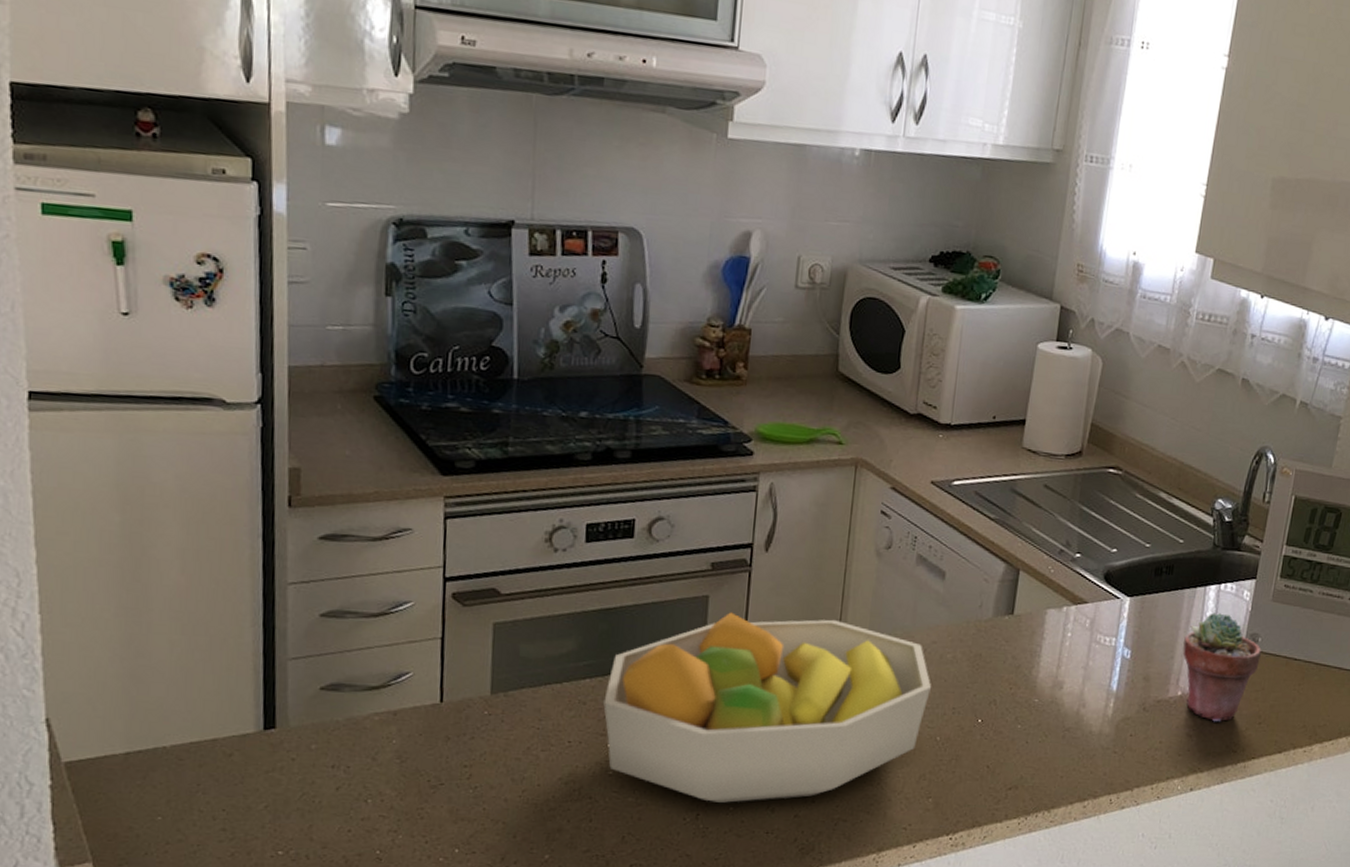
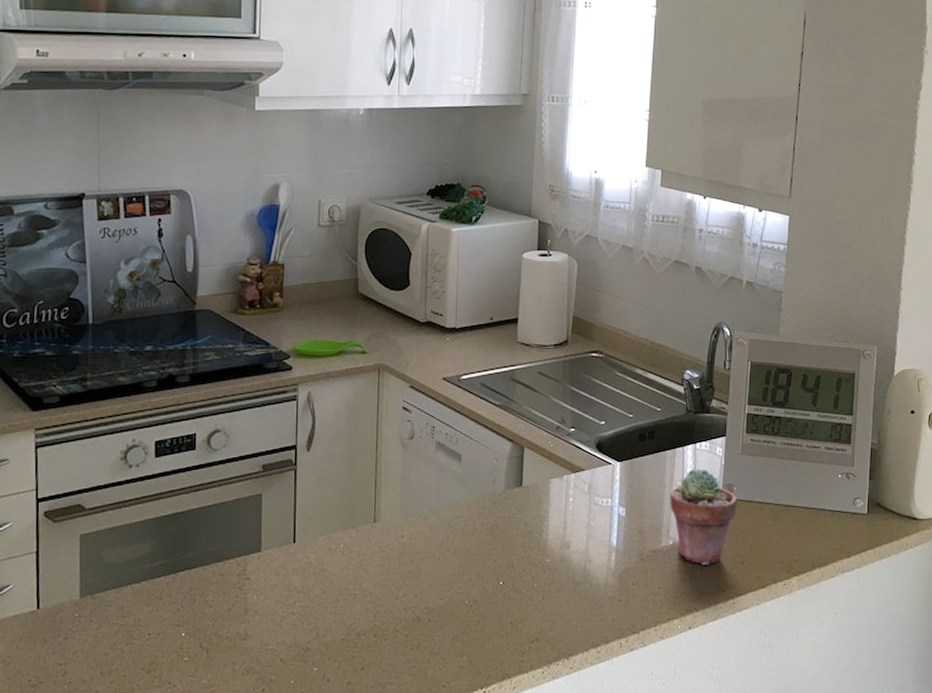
fruit bowl: present [603,612,932,803] -> none [177,505,458,678]

